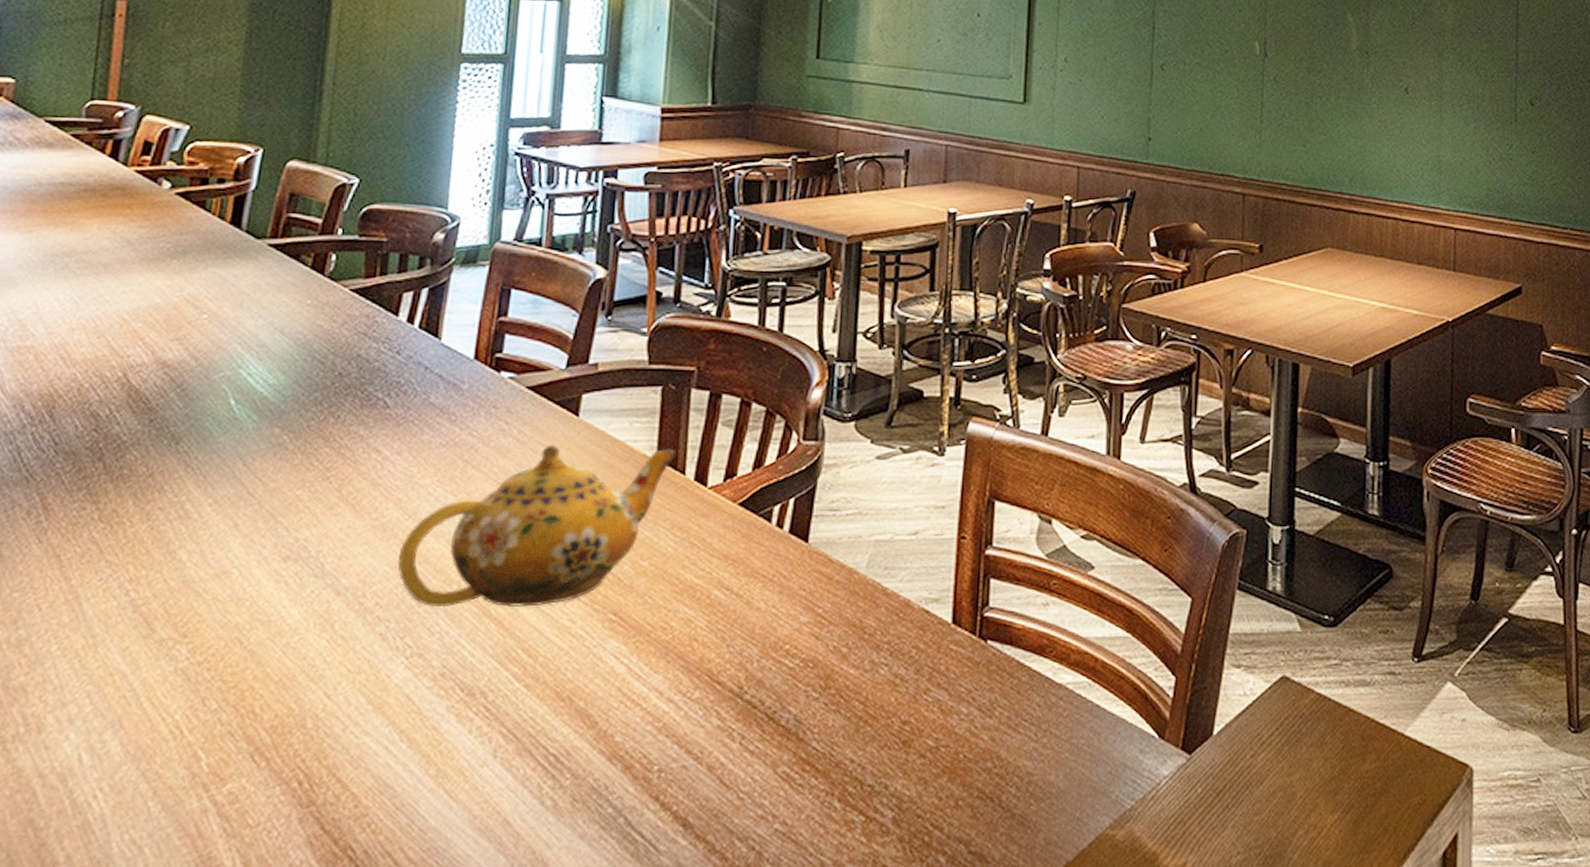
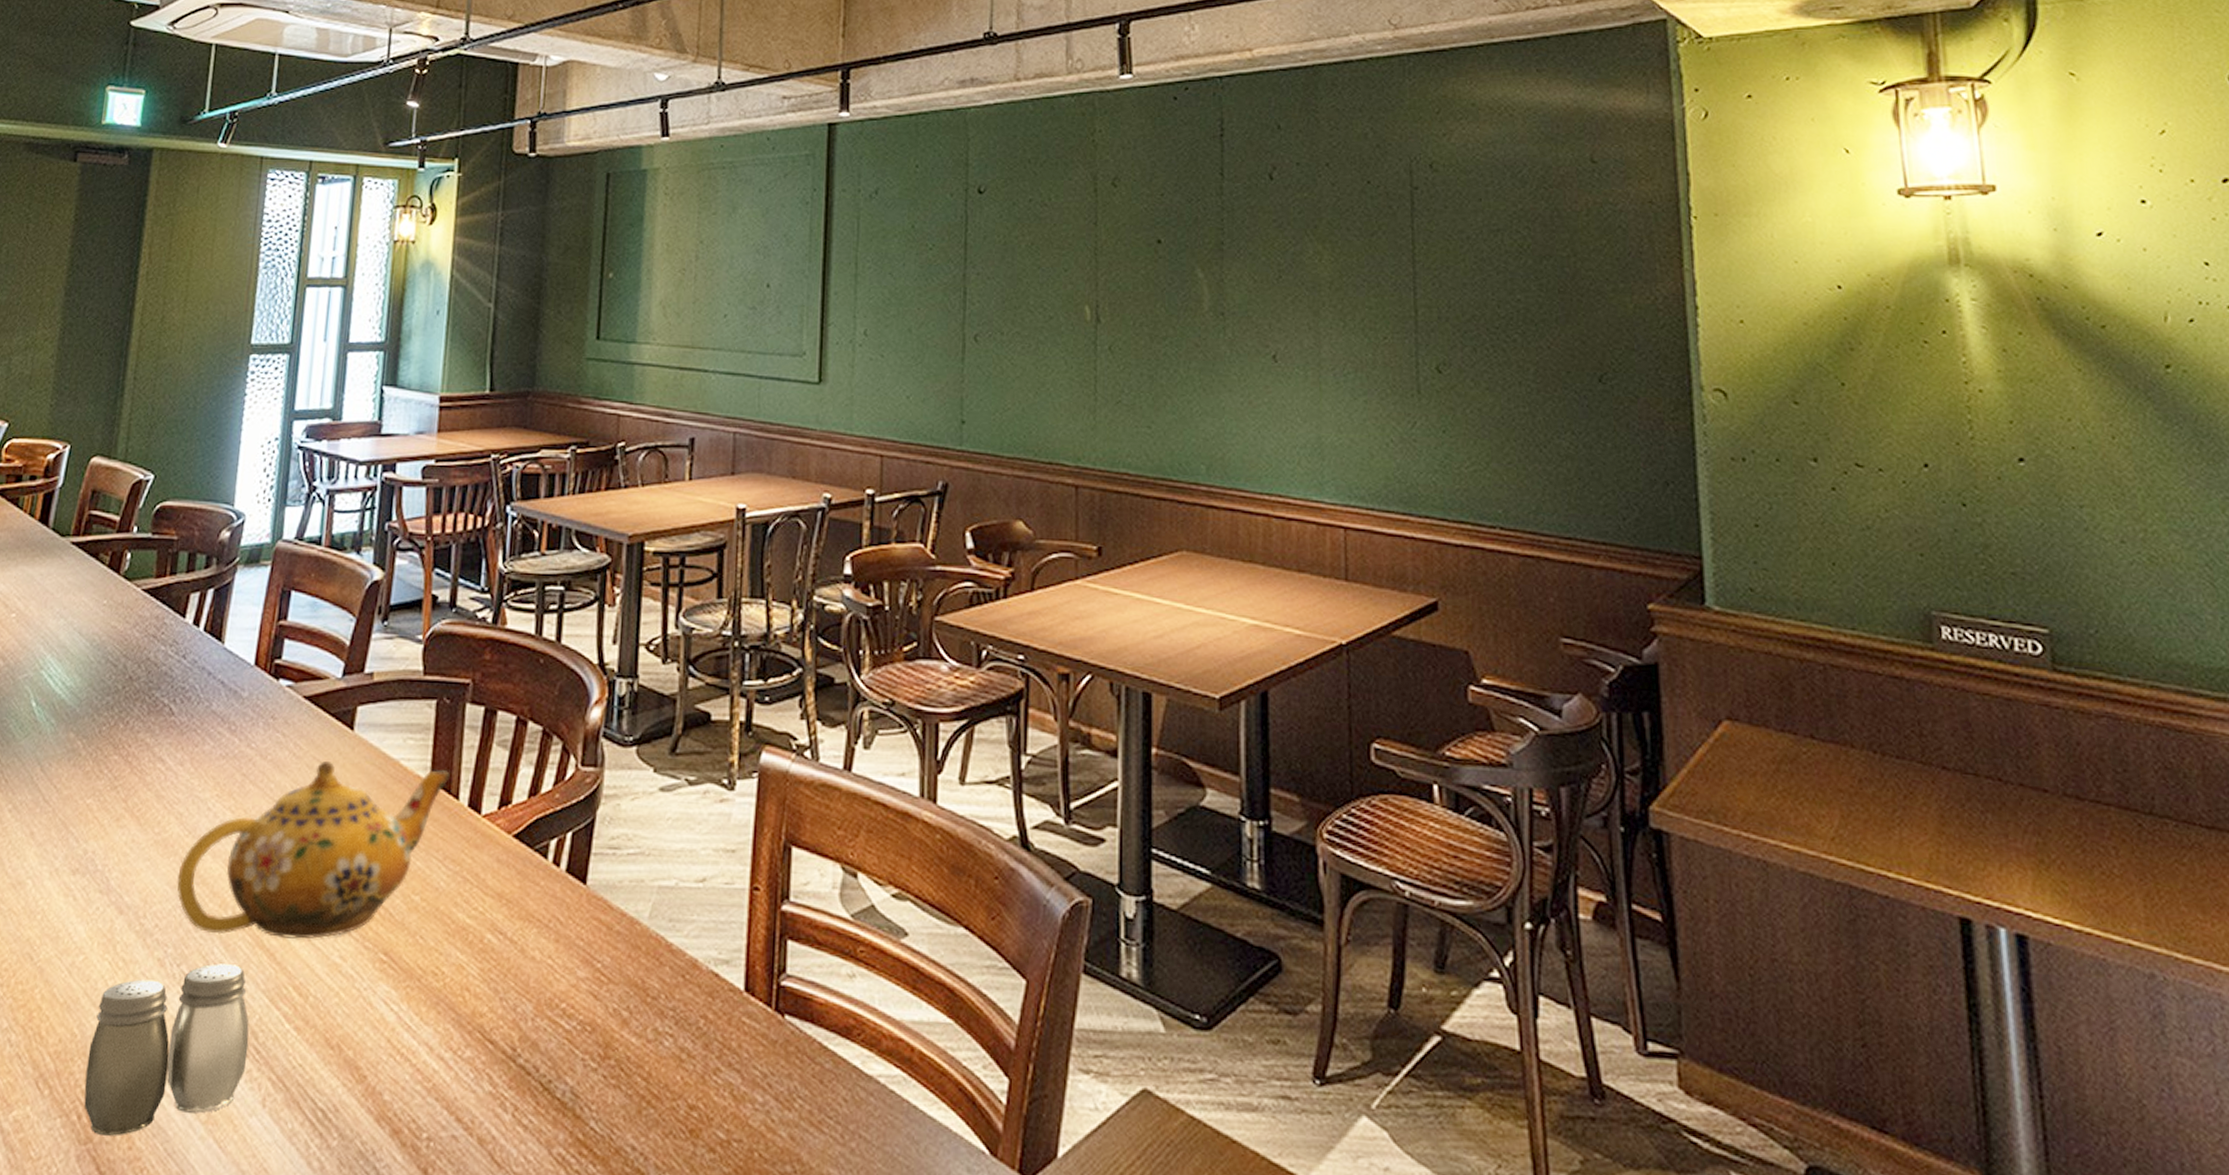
salt and pepper shaker: none [304,634,478,799] -> present [84,963,249,1137]

